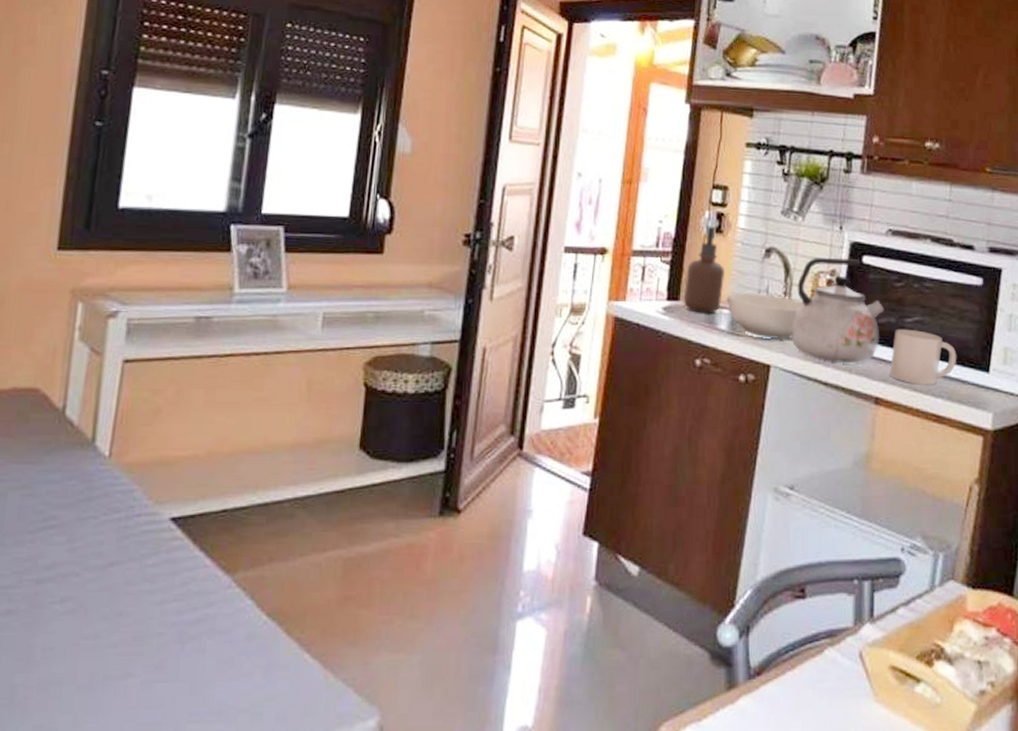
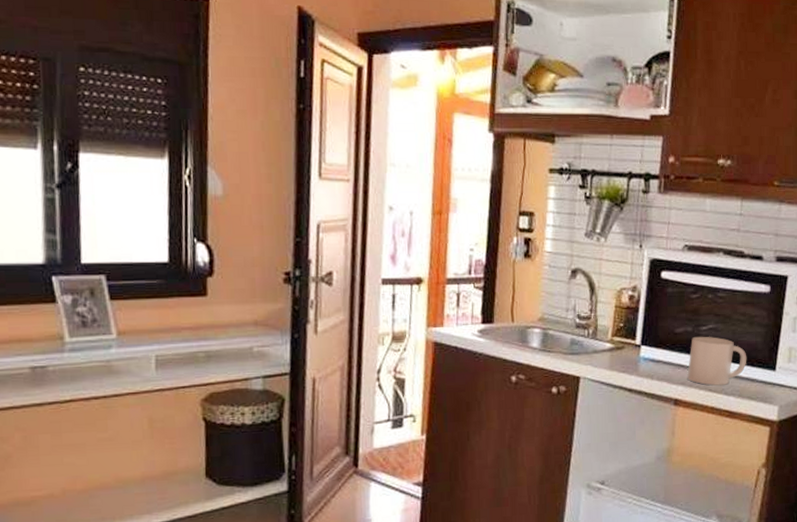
soap dispenser: present [683,226,724,315] -> none [497,251,534,334]
bowl: present [727,292,803,339] -> none [537,311,608,353]
kettle: present [791,258,885,363] -> none [597,275,682,370]

